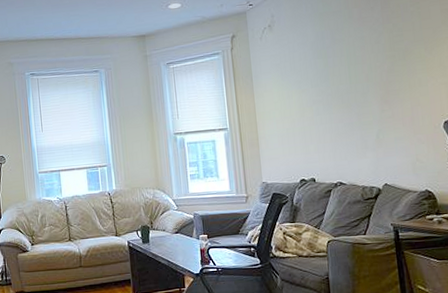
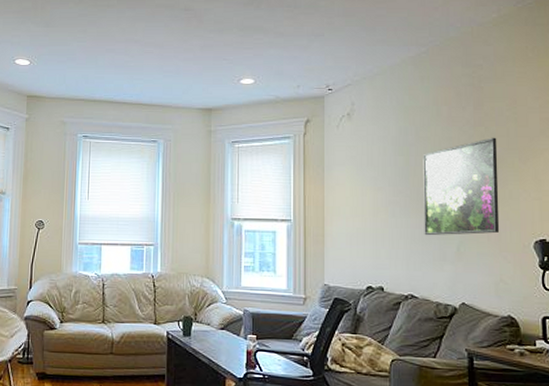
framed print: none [339,32,413,128] -> present [423,137,500,236]

